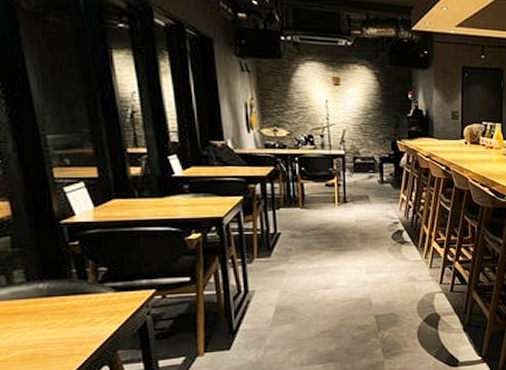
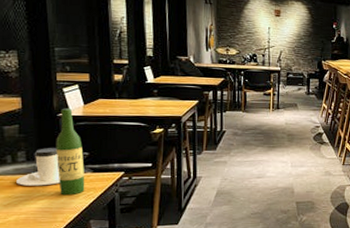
coffee cup: none [16,264,74,313] -> present [16,148,60,186]
wine bottle: none [62,212,107,322] -> present [56,108,85,196]

